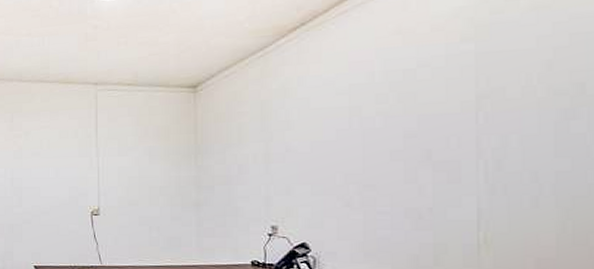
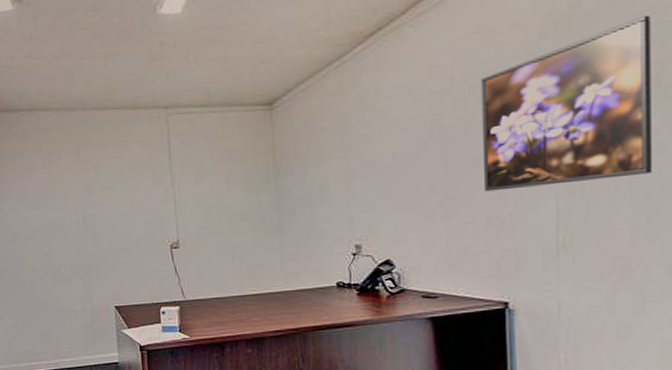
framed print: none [401,25,579,184] -> present [480,15,653,192]

